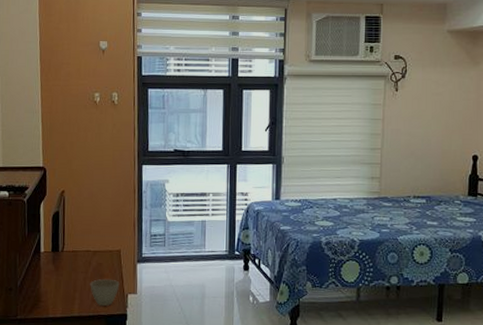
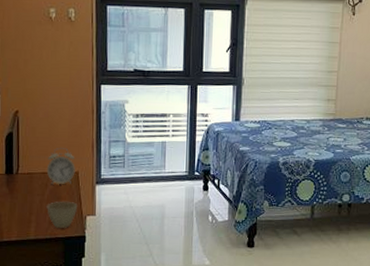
alarm clock: none [90,227,118,263] -> present [46,148,75,185]

